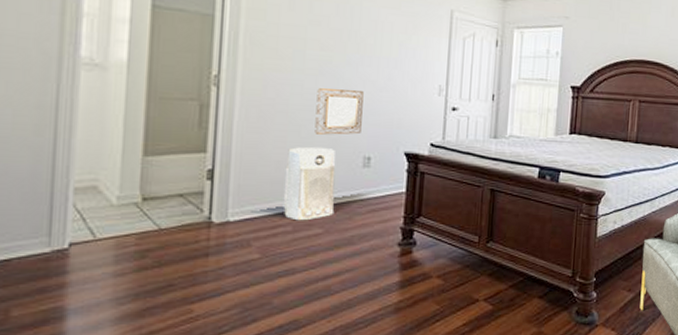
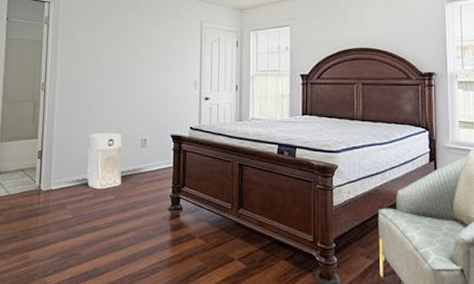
home mirror: present [315,88,364,135] -> none [107,88,140,123]

